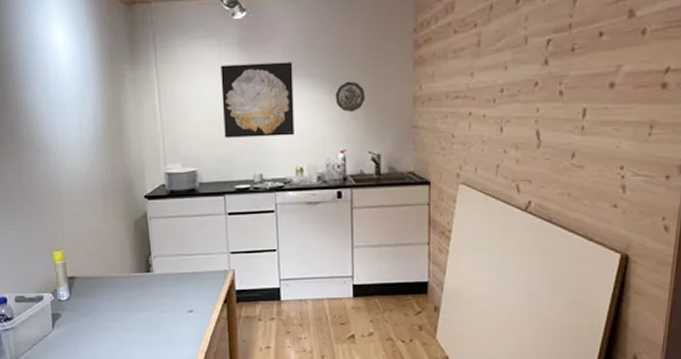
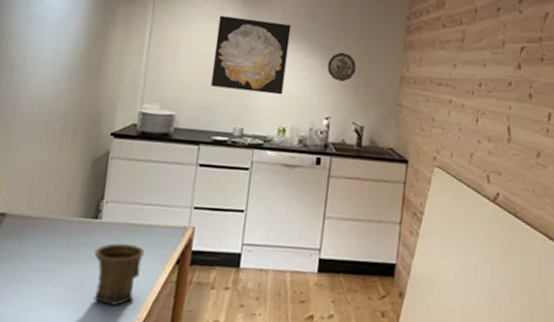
mug: none [153,290,195,343] -> present [93,243,145,306]

